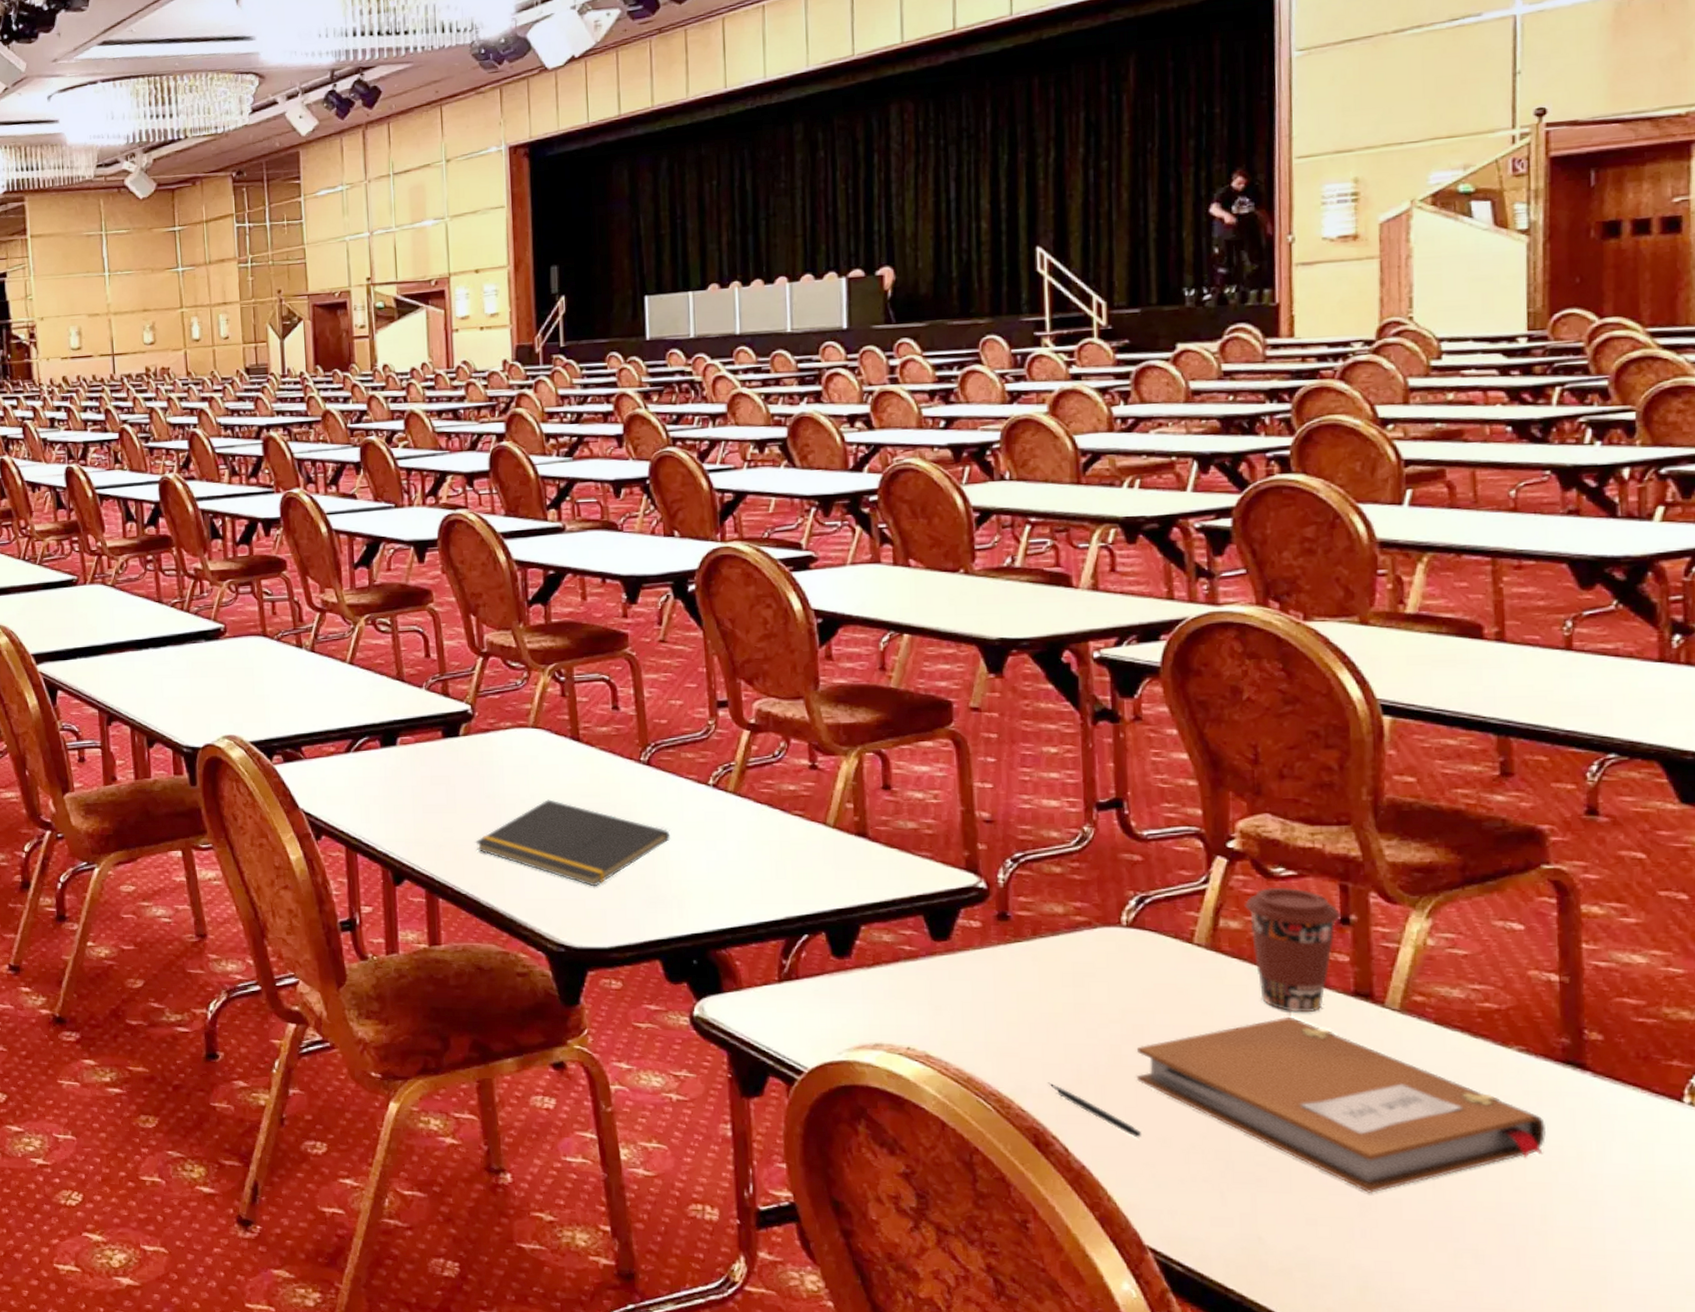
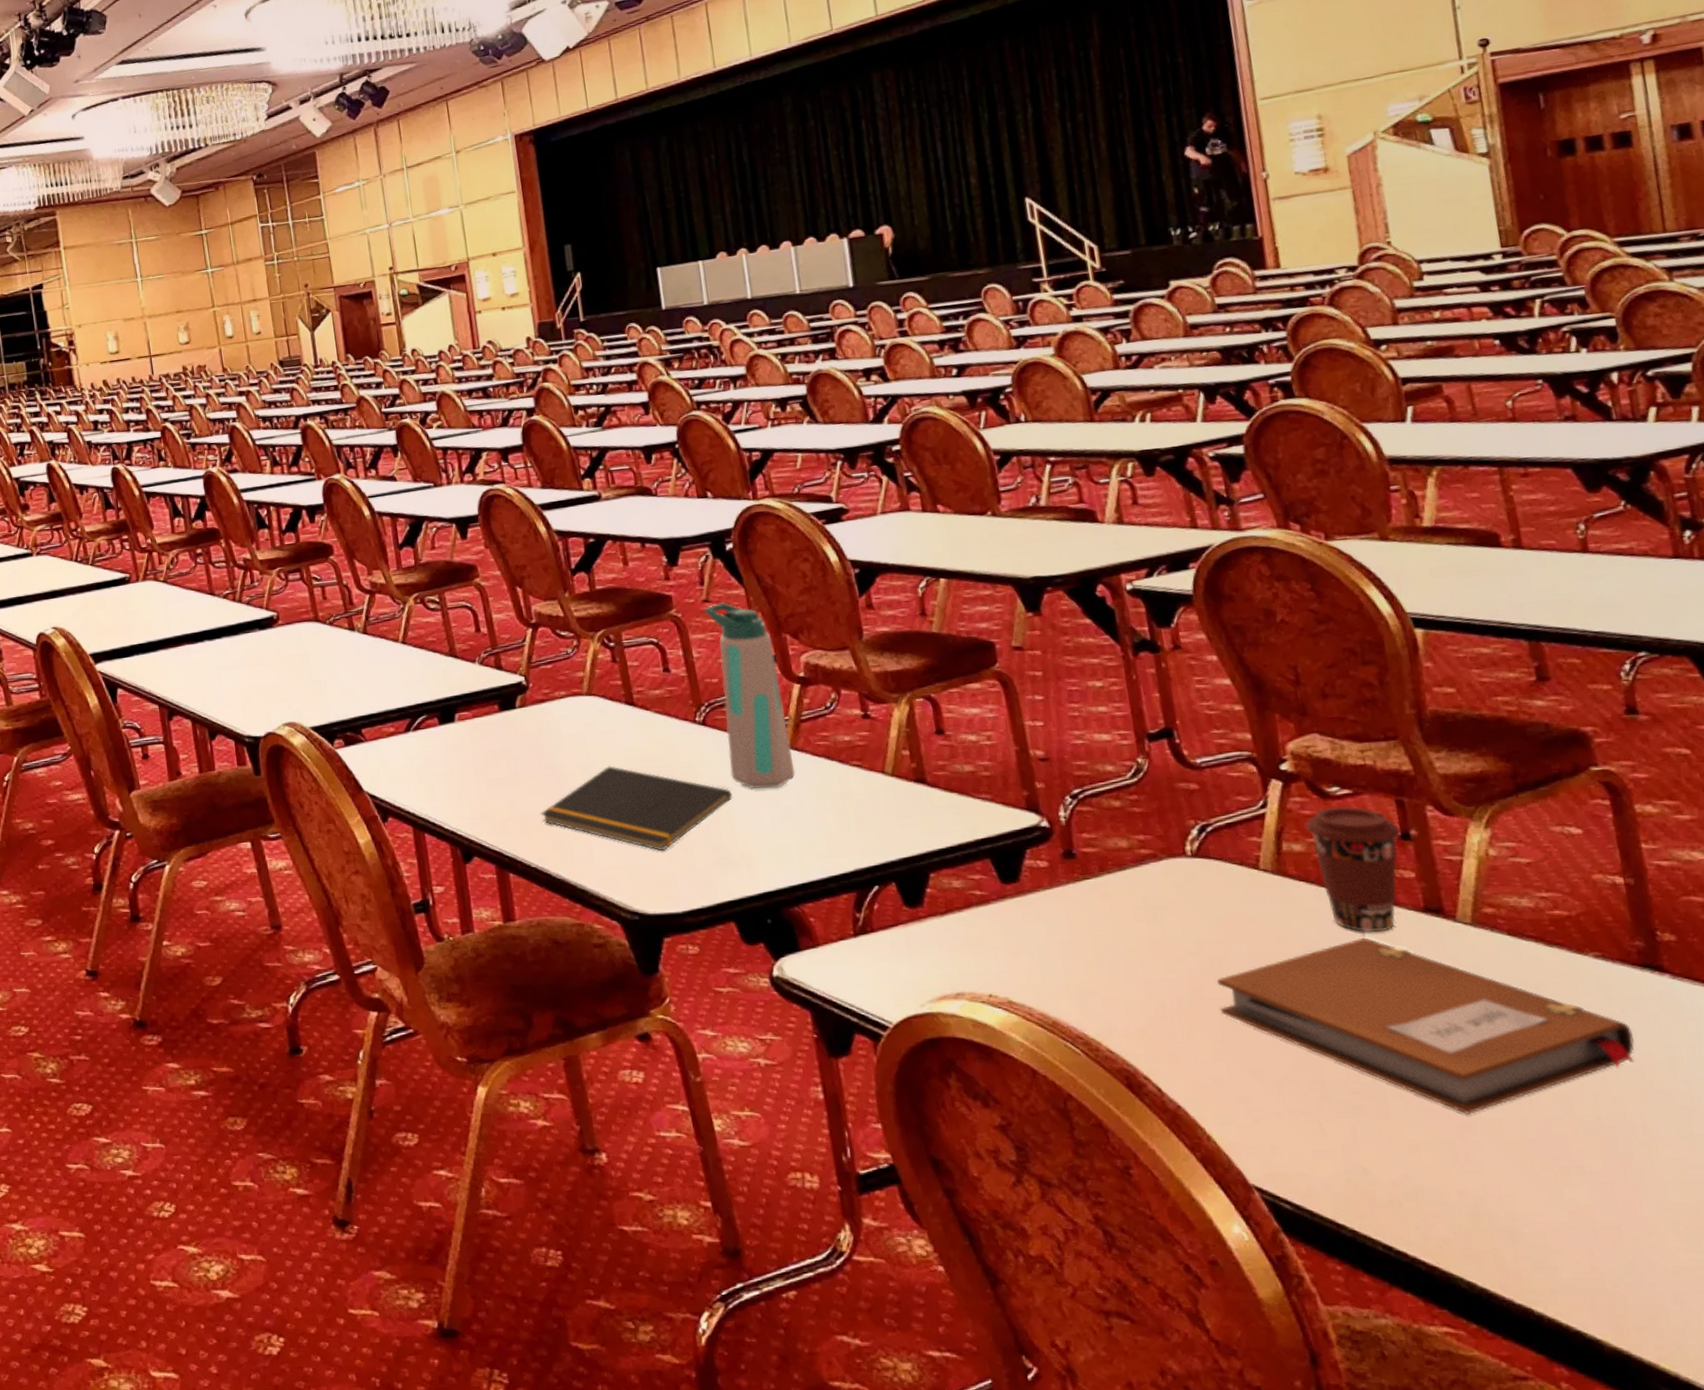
water bottle: none [660,644,736,832] -> present [704,602,796,789]
pen: present [1047,1082,1141,1138] -> none [1132,1021,1232,1073]

